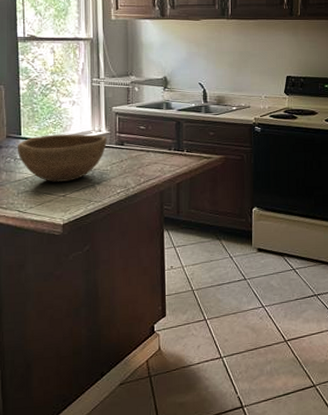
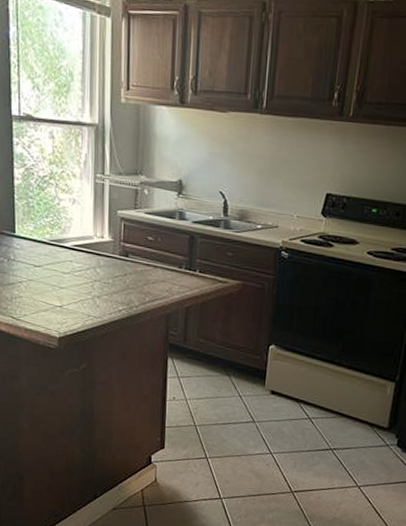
bowl: present [17,134,107,182] -> none [10,236,110,291]

